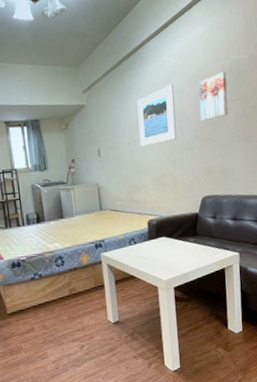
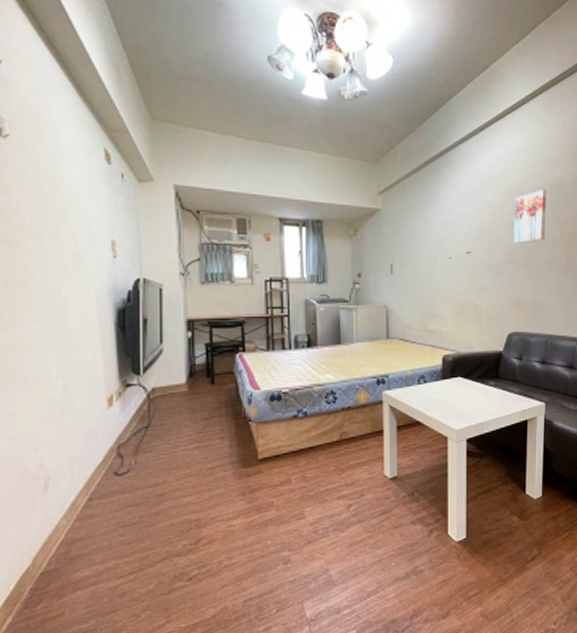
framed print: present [137,84,177,146] -> none [441,196,485,266]

